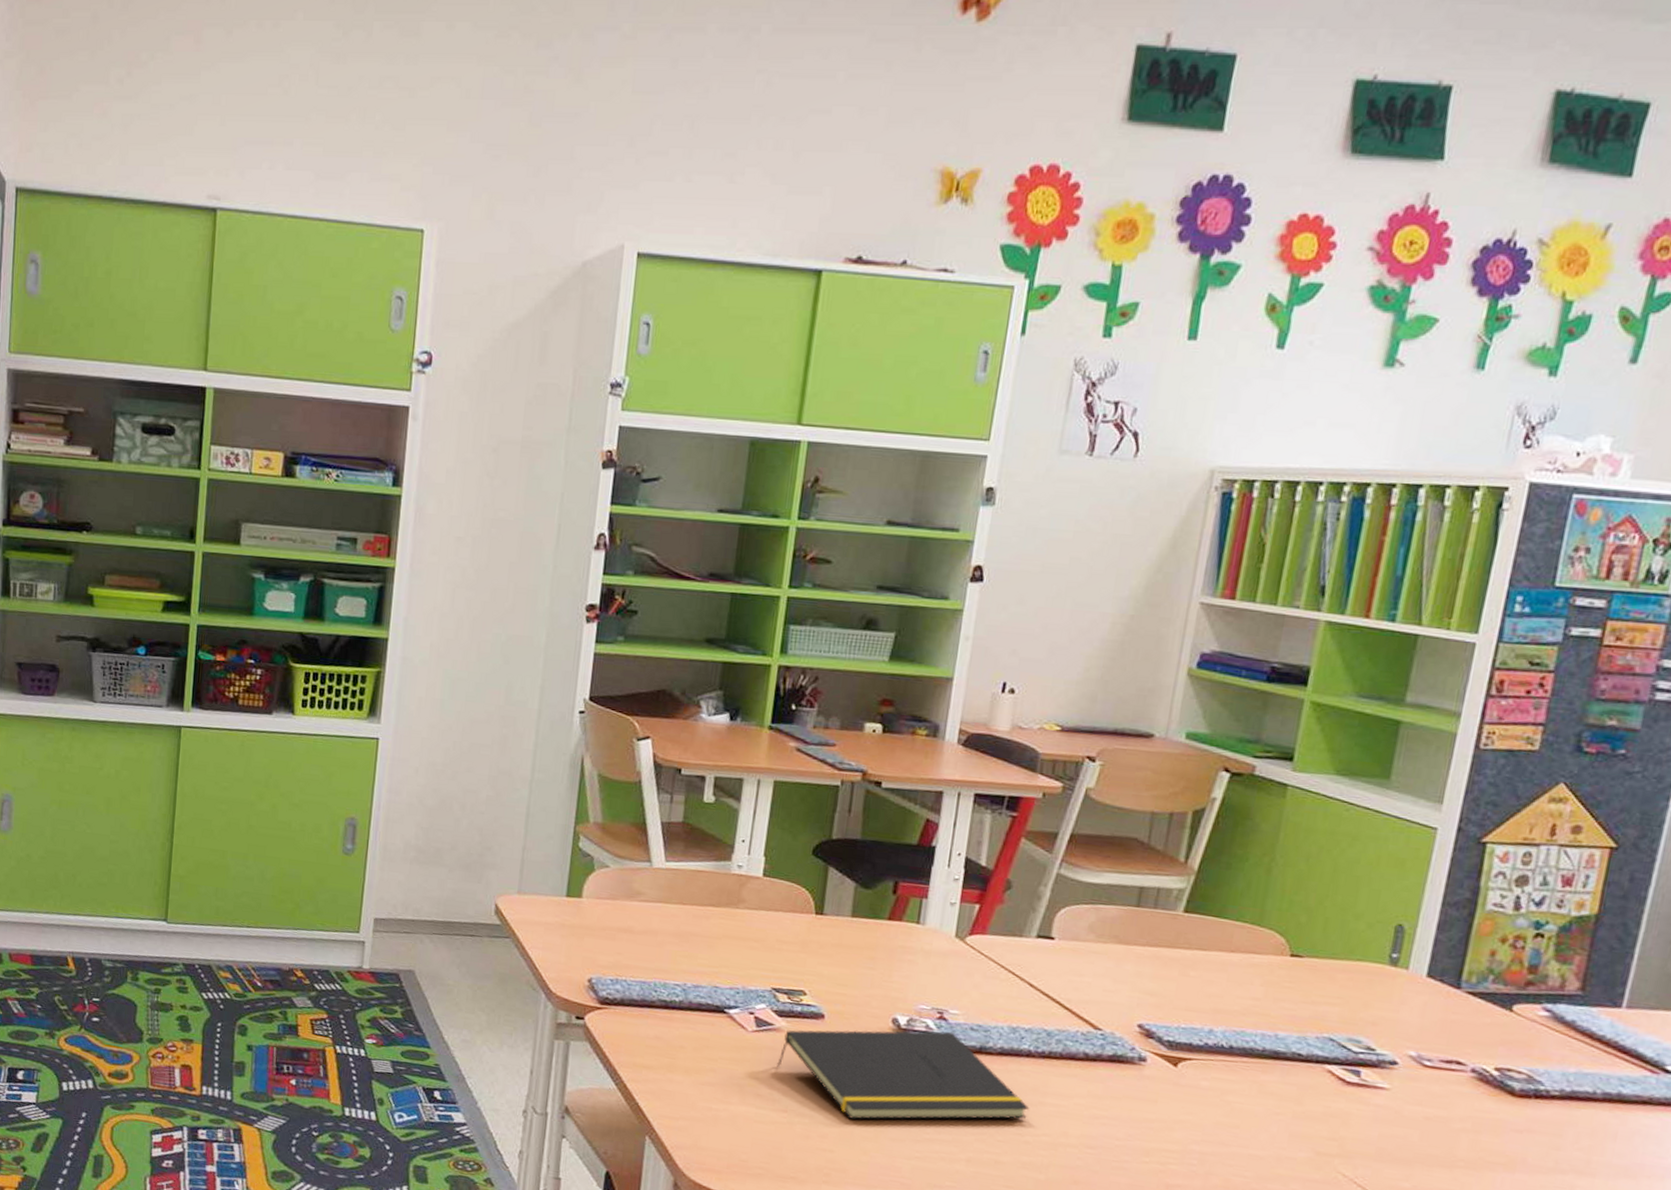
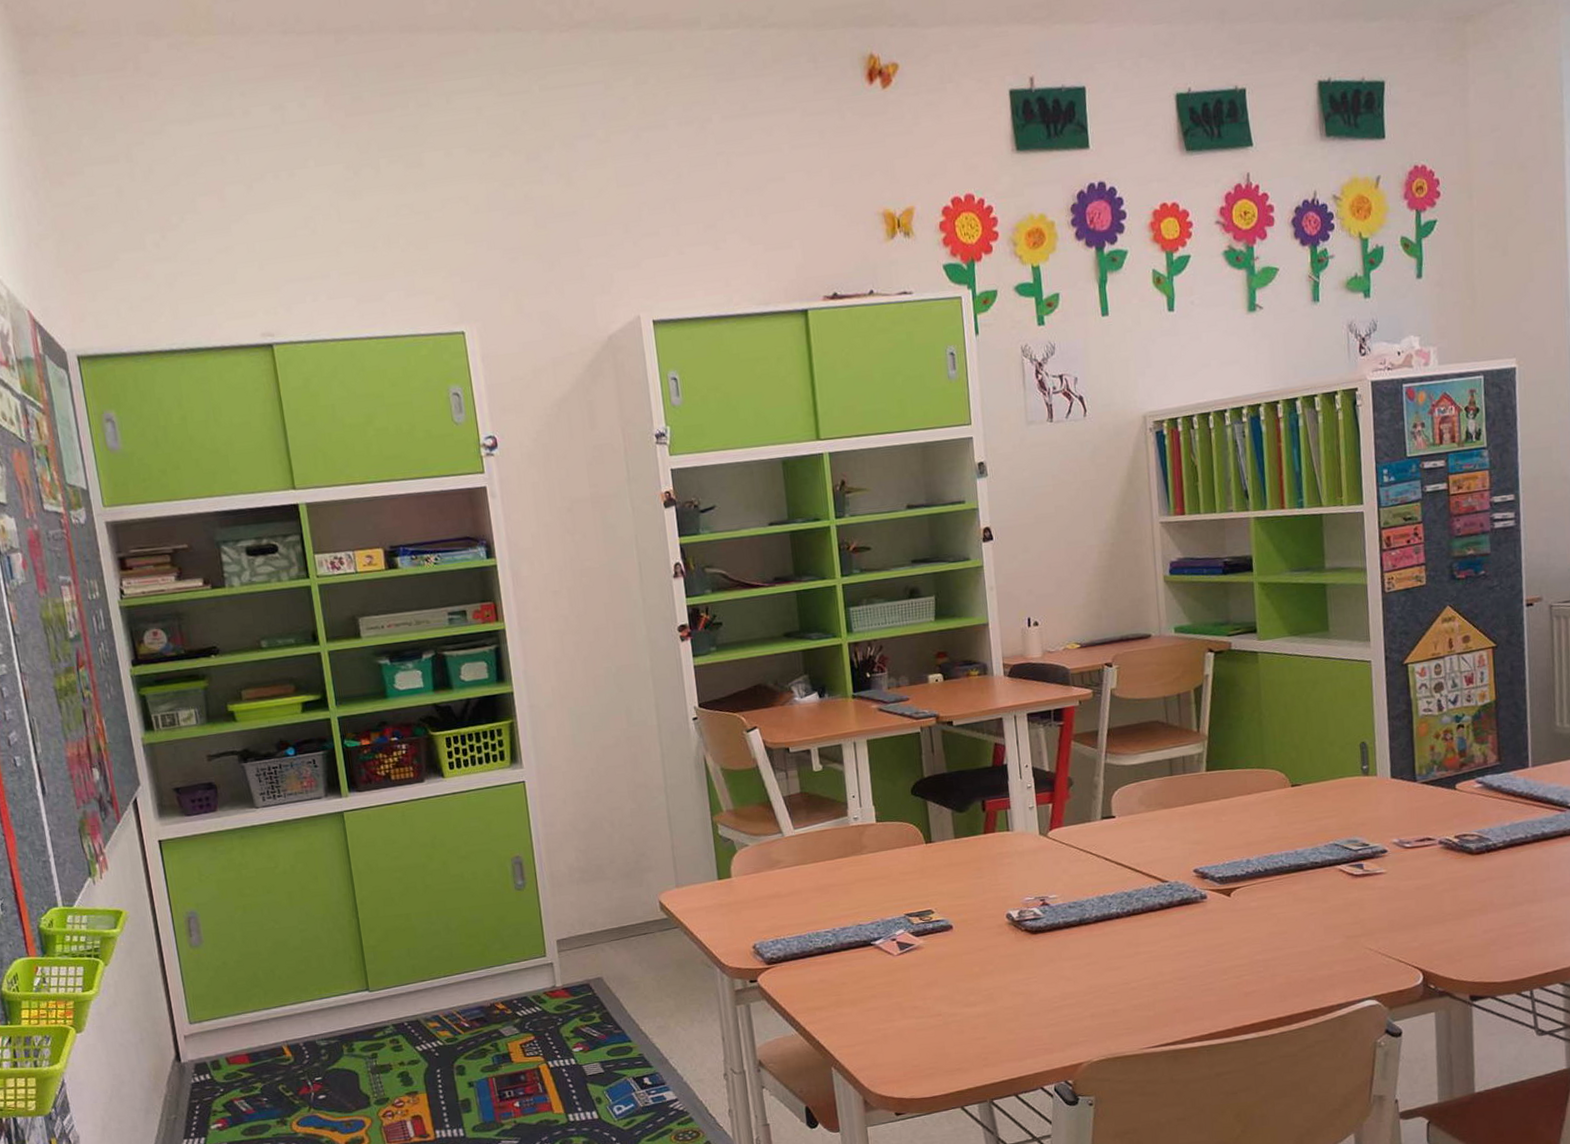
notepad: present [777,1029,1030,1120] -> none [924,913,1129,1007]

